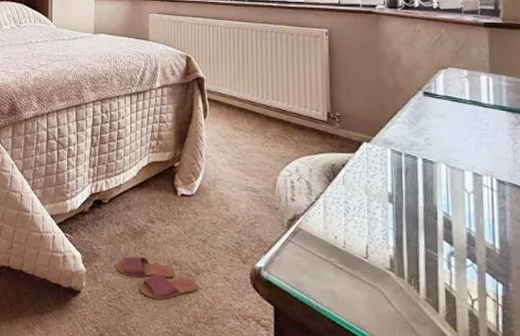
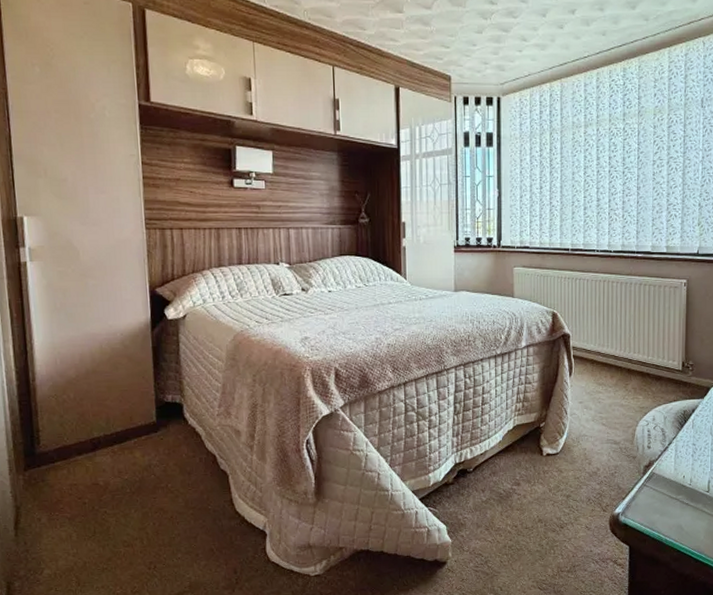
slippers: present [116,256,199,300] -> none [482,520,562,557]

